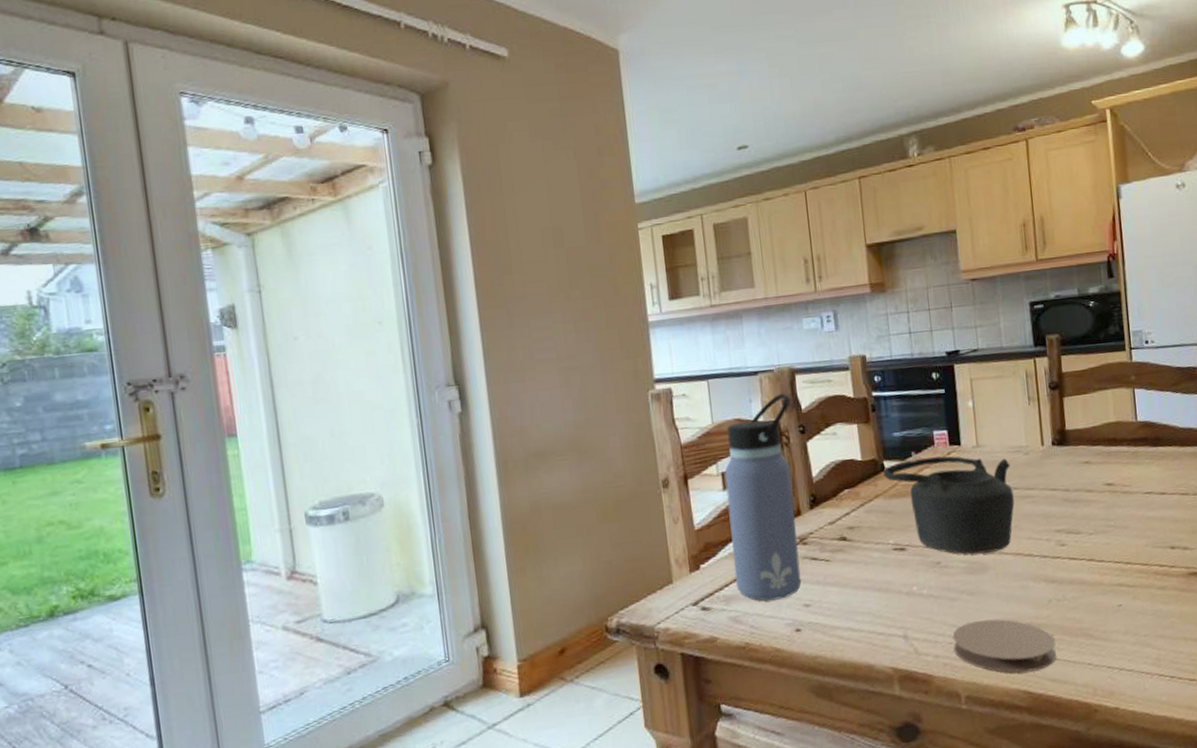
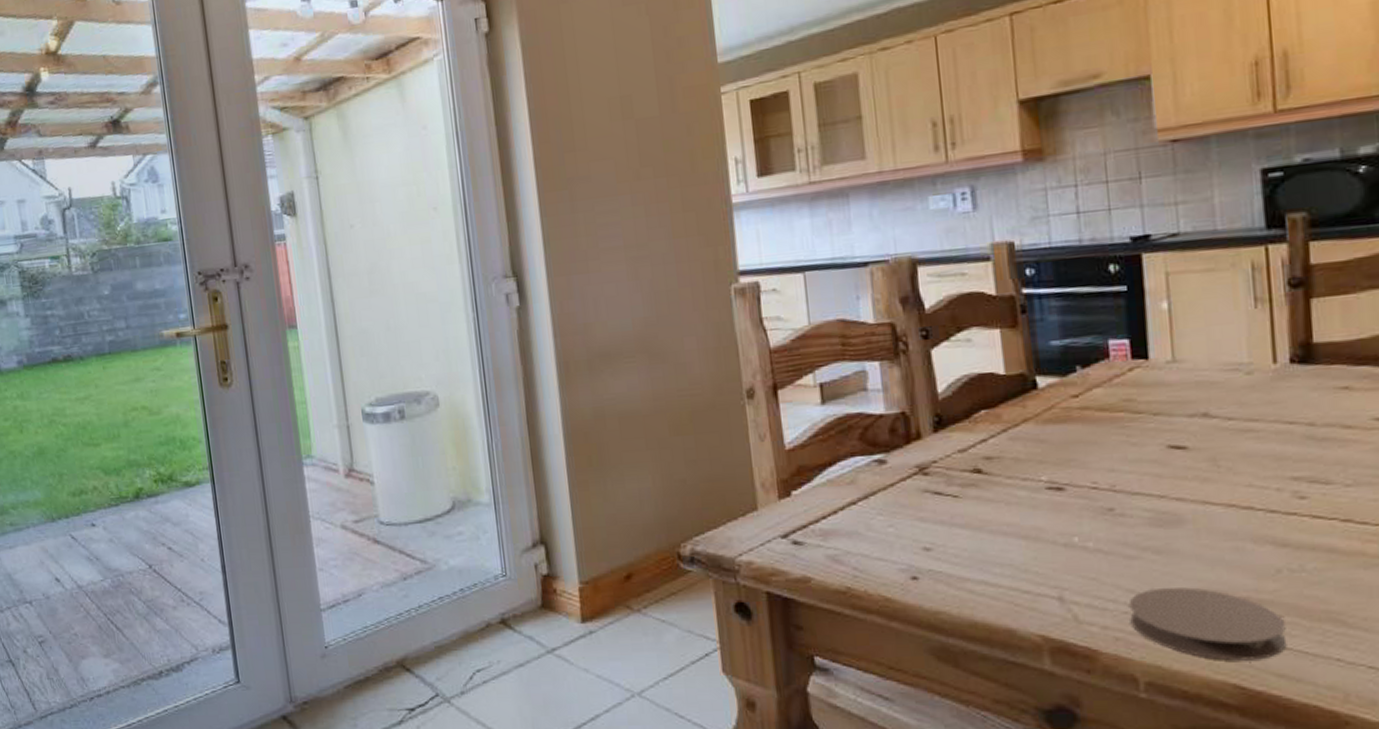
water bottle: present [724,393,802,601] -> none [823,289,920,540]
teapot: present [883,456,1015,554] -> none [1035,372,1228,502]

